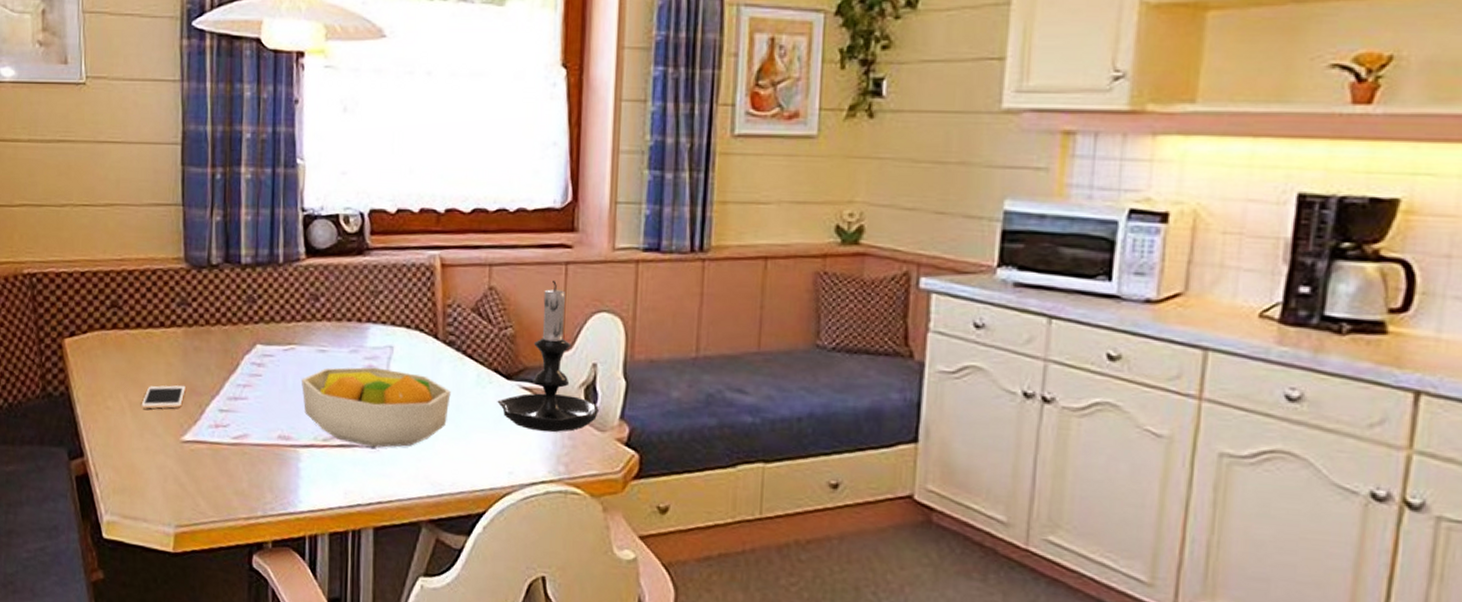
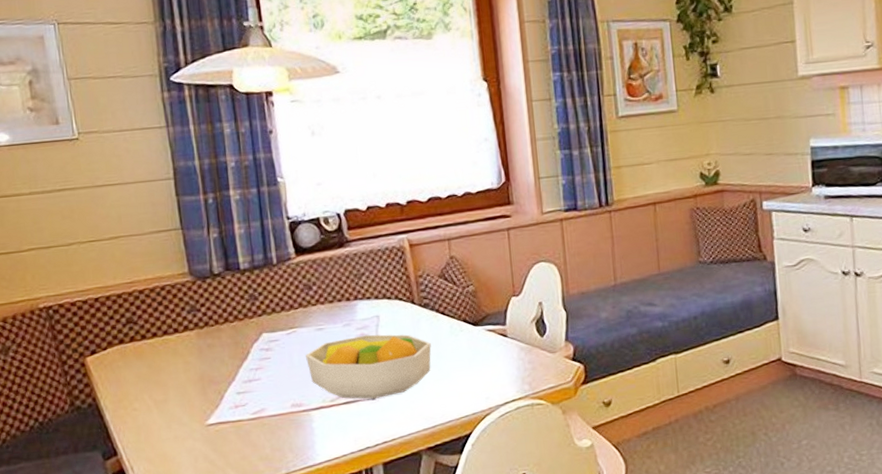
cell phone: present [141,385,186,409] -> none [165,378,204,404]
candle holder: present [497,279,599,432] -> none [469,243,549,362]

